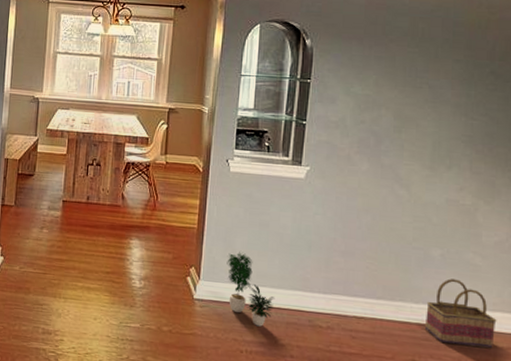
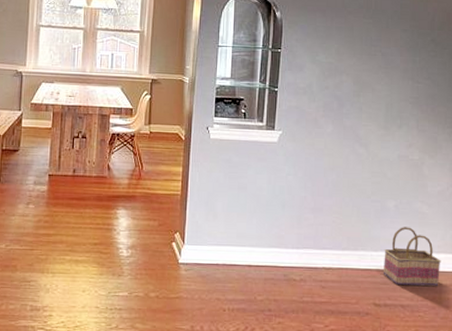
potted plant: present [227,251,275,327] -> none [209,214,254,285]

